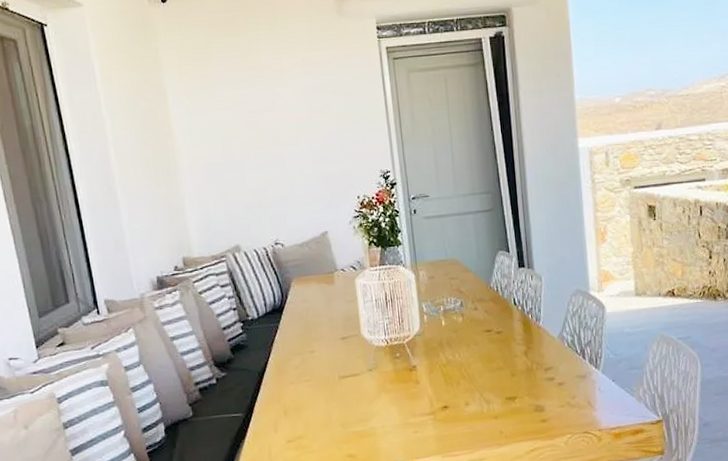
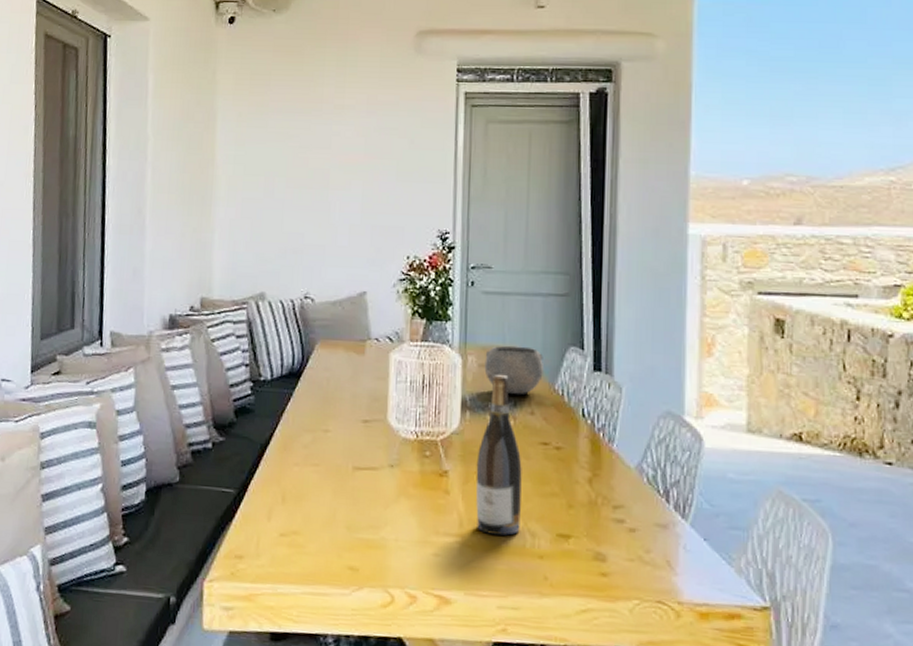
bowl: none [433,256,480,297] -> present [484,345,543,395]
wine bottle: none [437,282,478,408] -> present [475,375,522,536]

